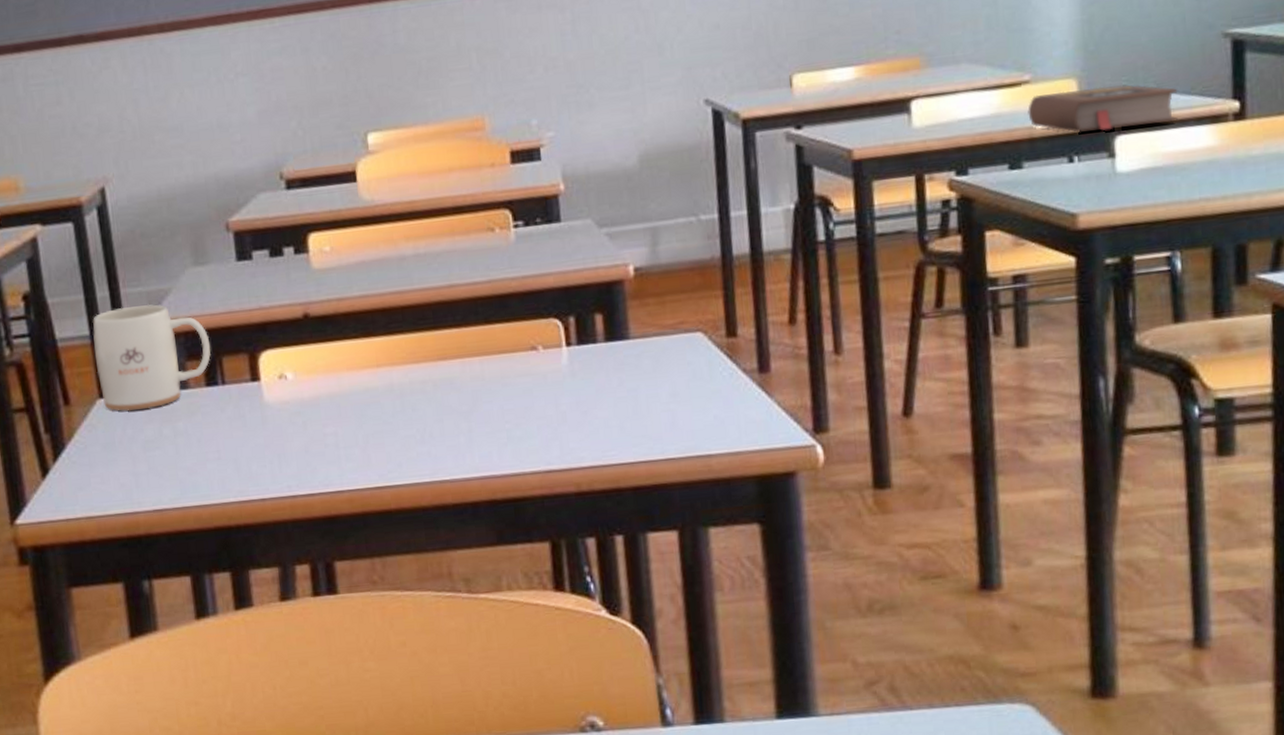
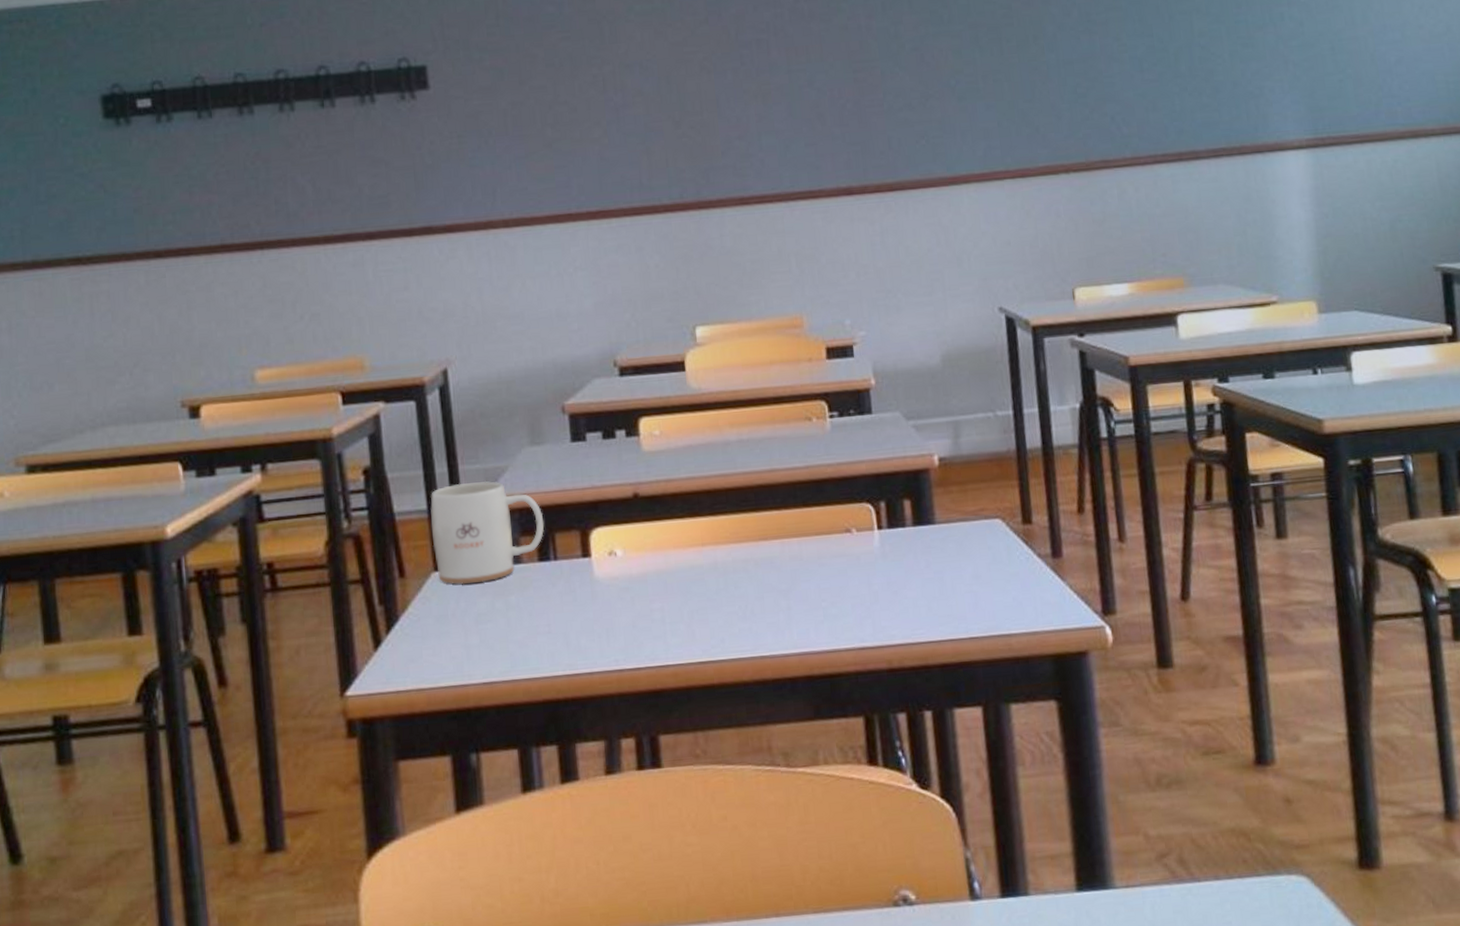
book: present [1028,85,1178,133] -> none [1276,308,1402,349]

